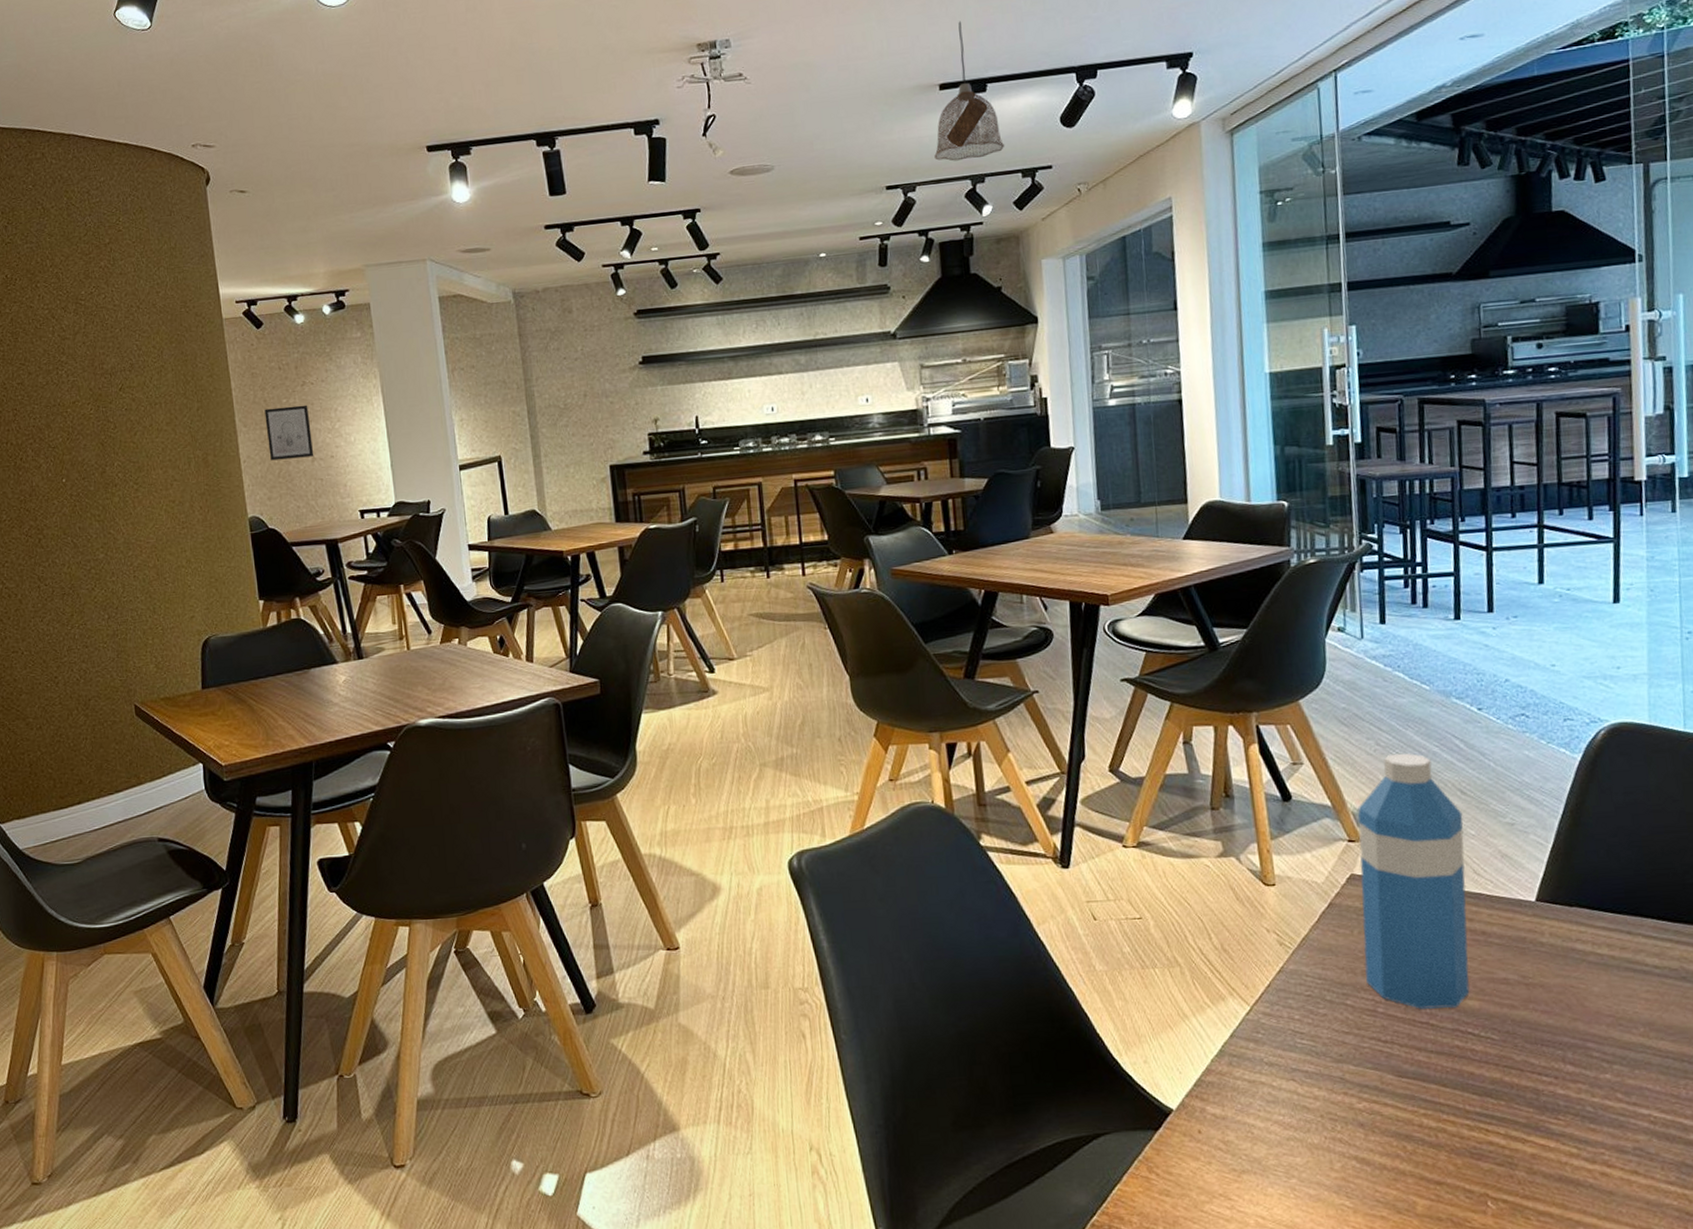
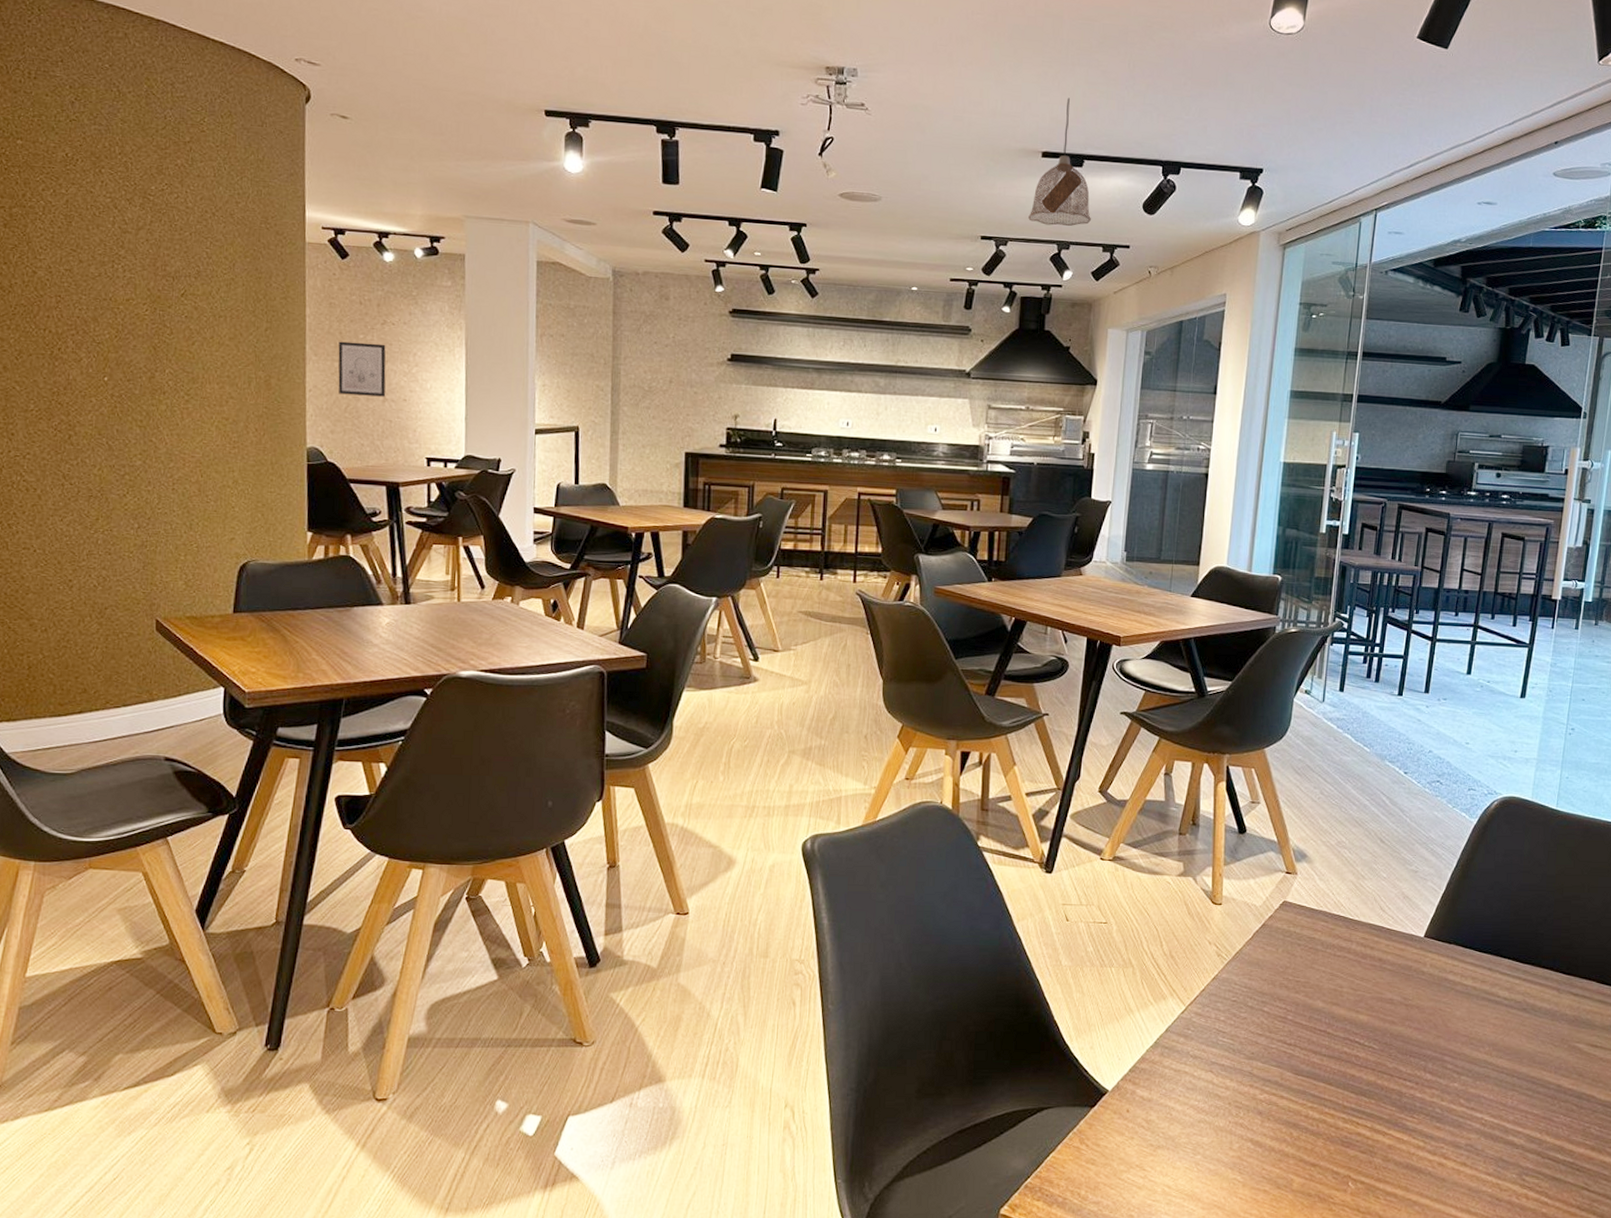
water bottle: present [1358,753,1470,1009] -> none [1282,802,1379,1020]

